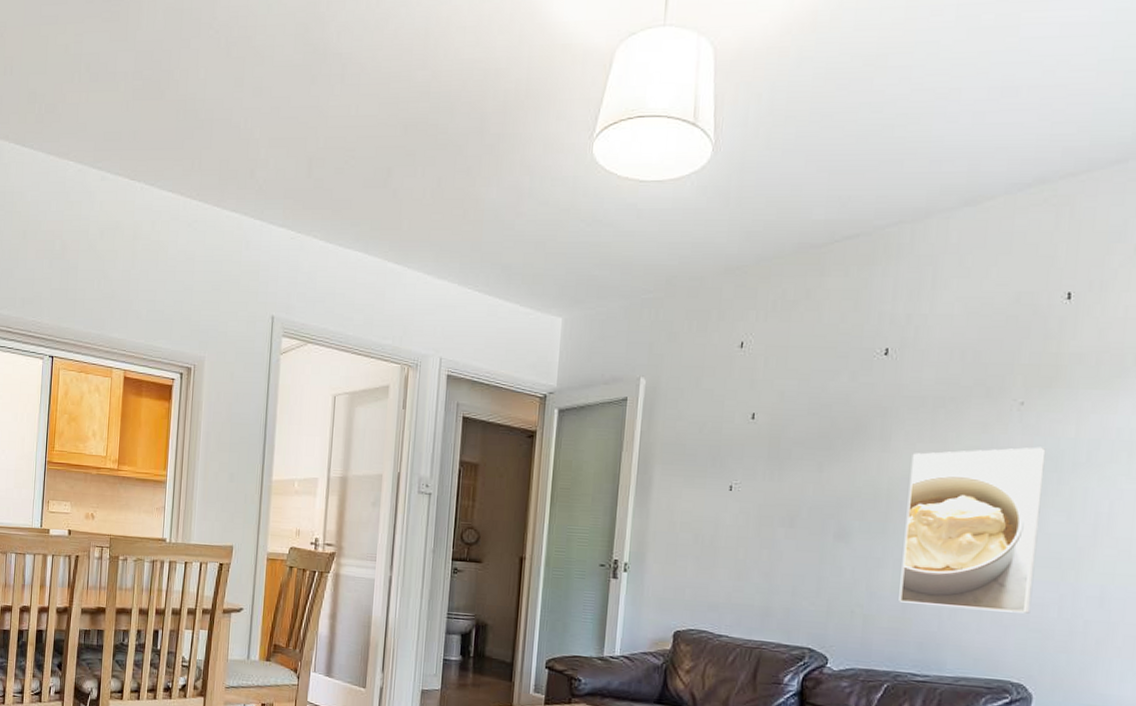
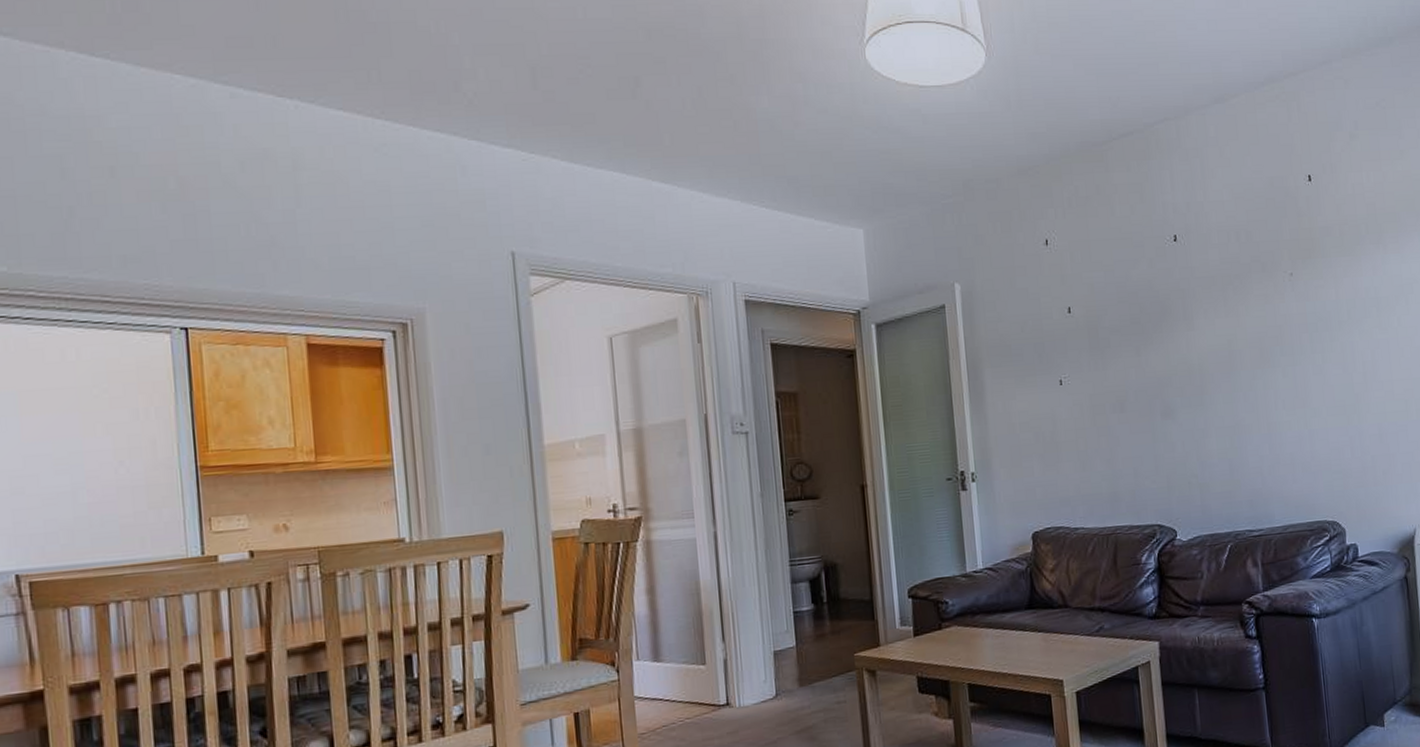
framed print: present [899,447,1046,614] -> none [1213,310,1331,467]

